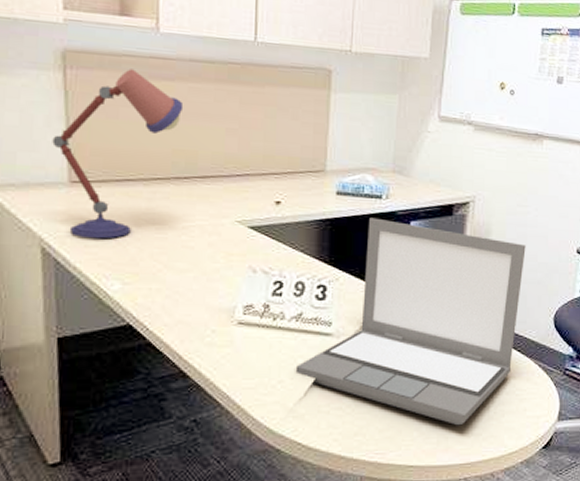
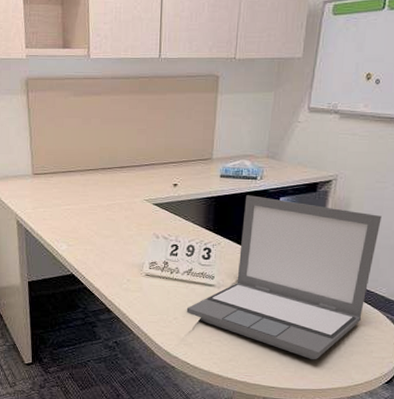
desk lamp: present [52,69,184,239] -> none [21,89,107,214]

